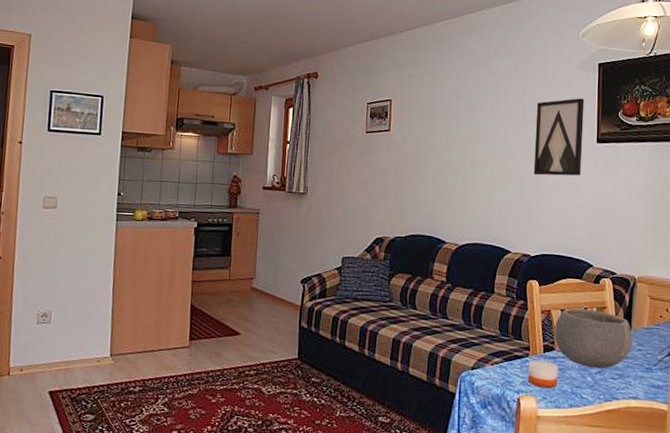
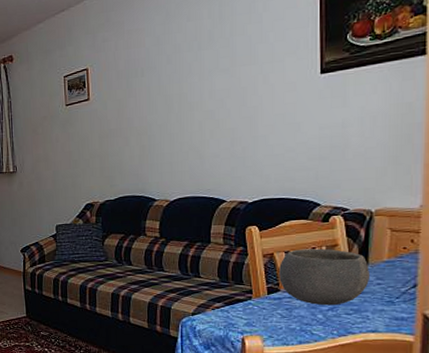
candle: present [528,358,558,388] -> none [251,300,285,328]
wall art: present [533,98,585,176] -> none [246,27,304,120]

